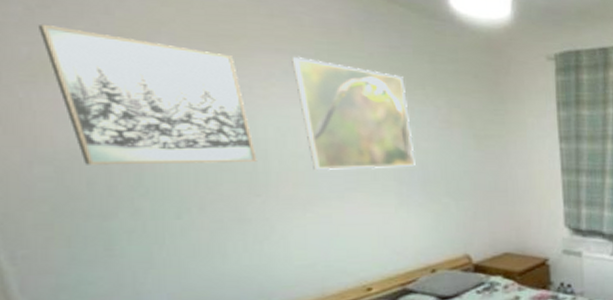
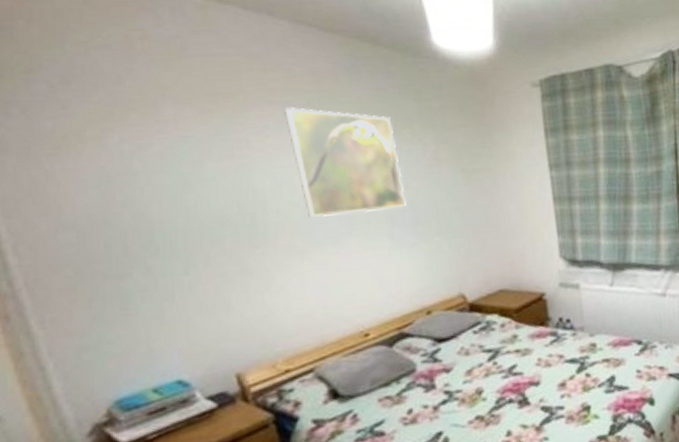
wall art: present [37,23,257,165] -> none [60,98,256,229]

